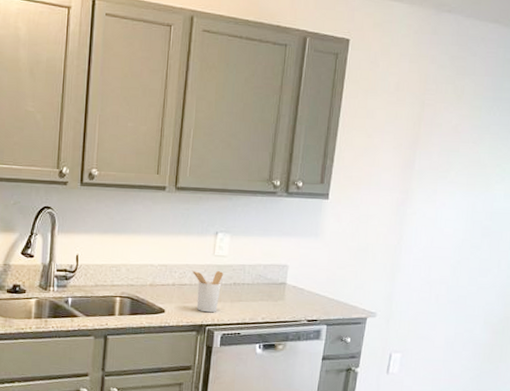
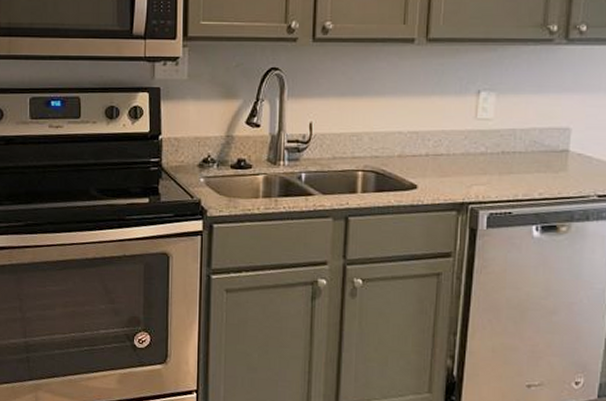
utensil holder: present [191,270,223,313] -> none [449,137,488,188]

